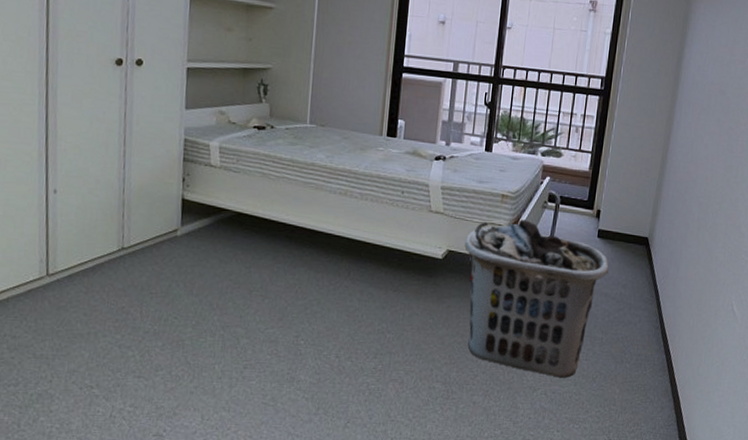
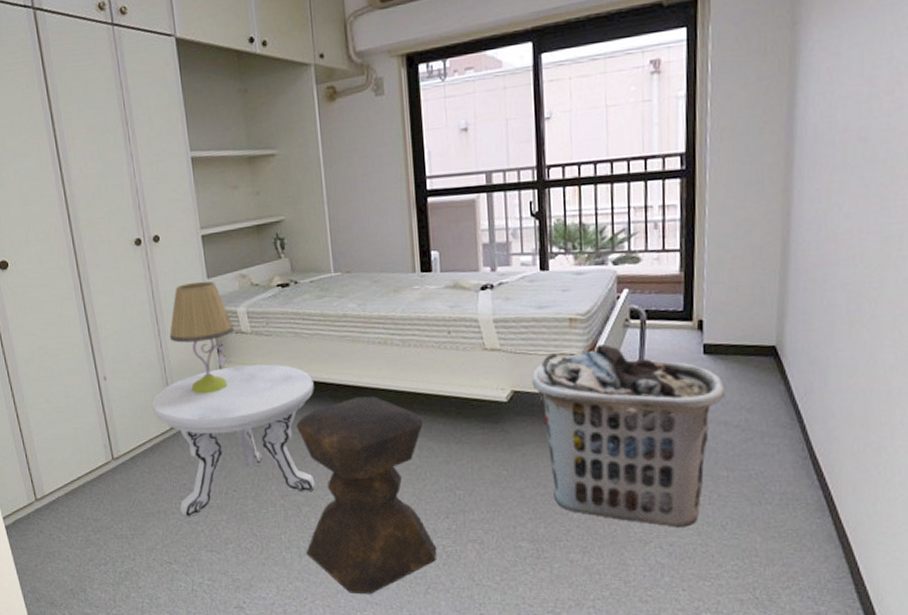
side table: none [102,196,273,341] -> present [152,364,315,517]
table lamp: none [135,110,203,220] -> present [170,281,234,394]
stool: none [237,240,368,427] -> present [296,396,437,595]

